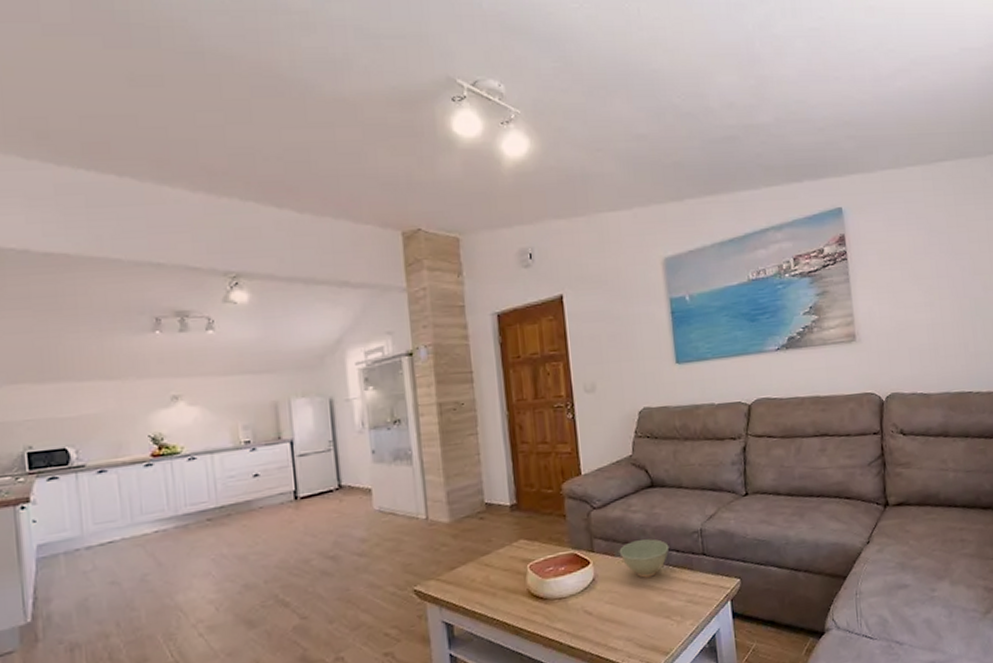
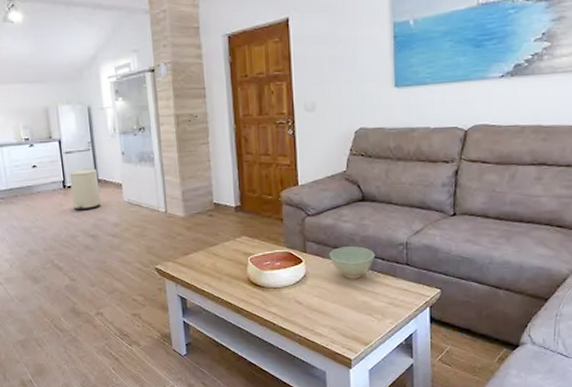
pedal bin: none [303,472,344,528] -> present [69,168,101,211]

